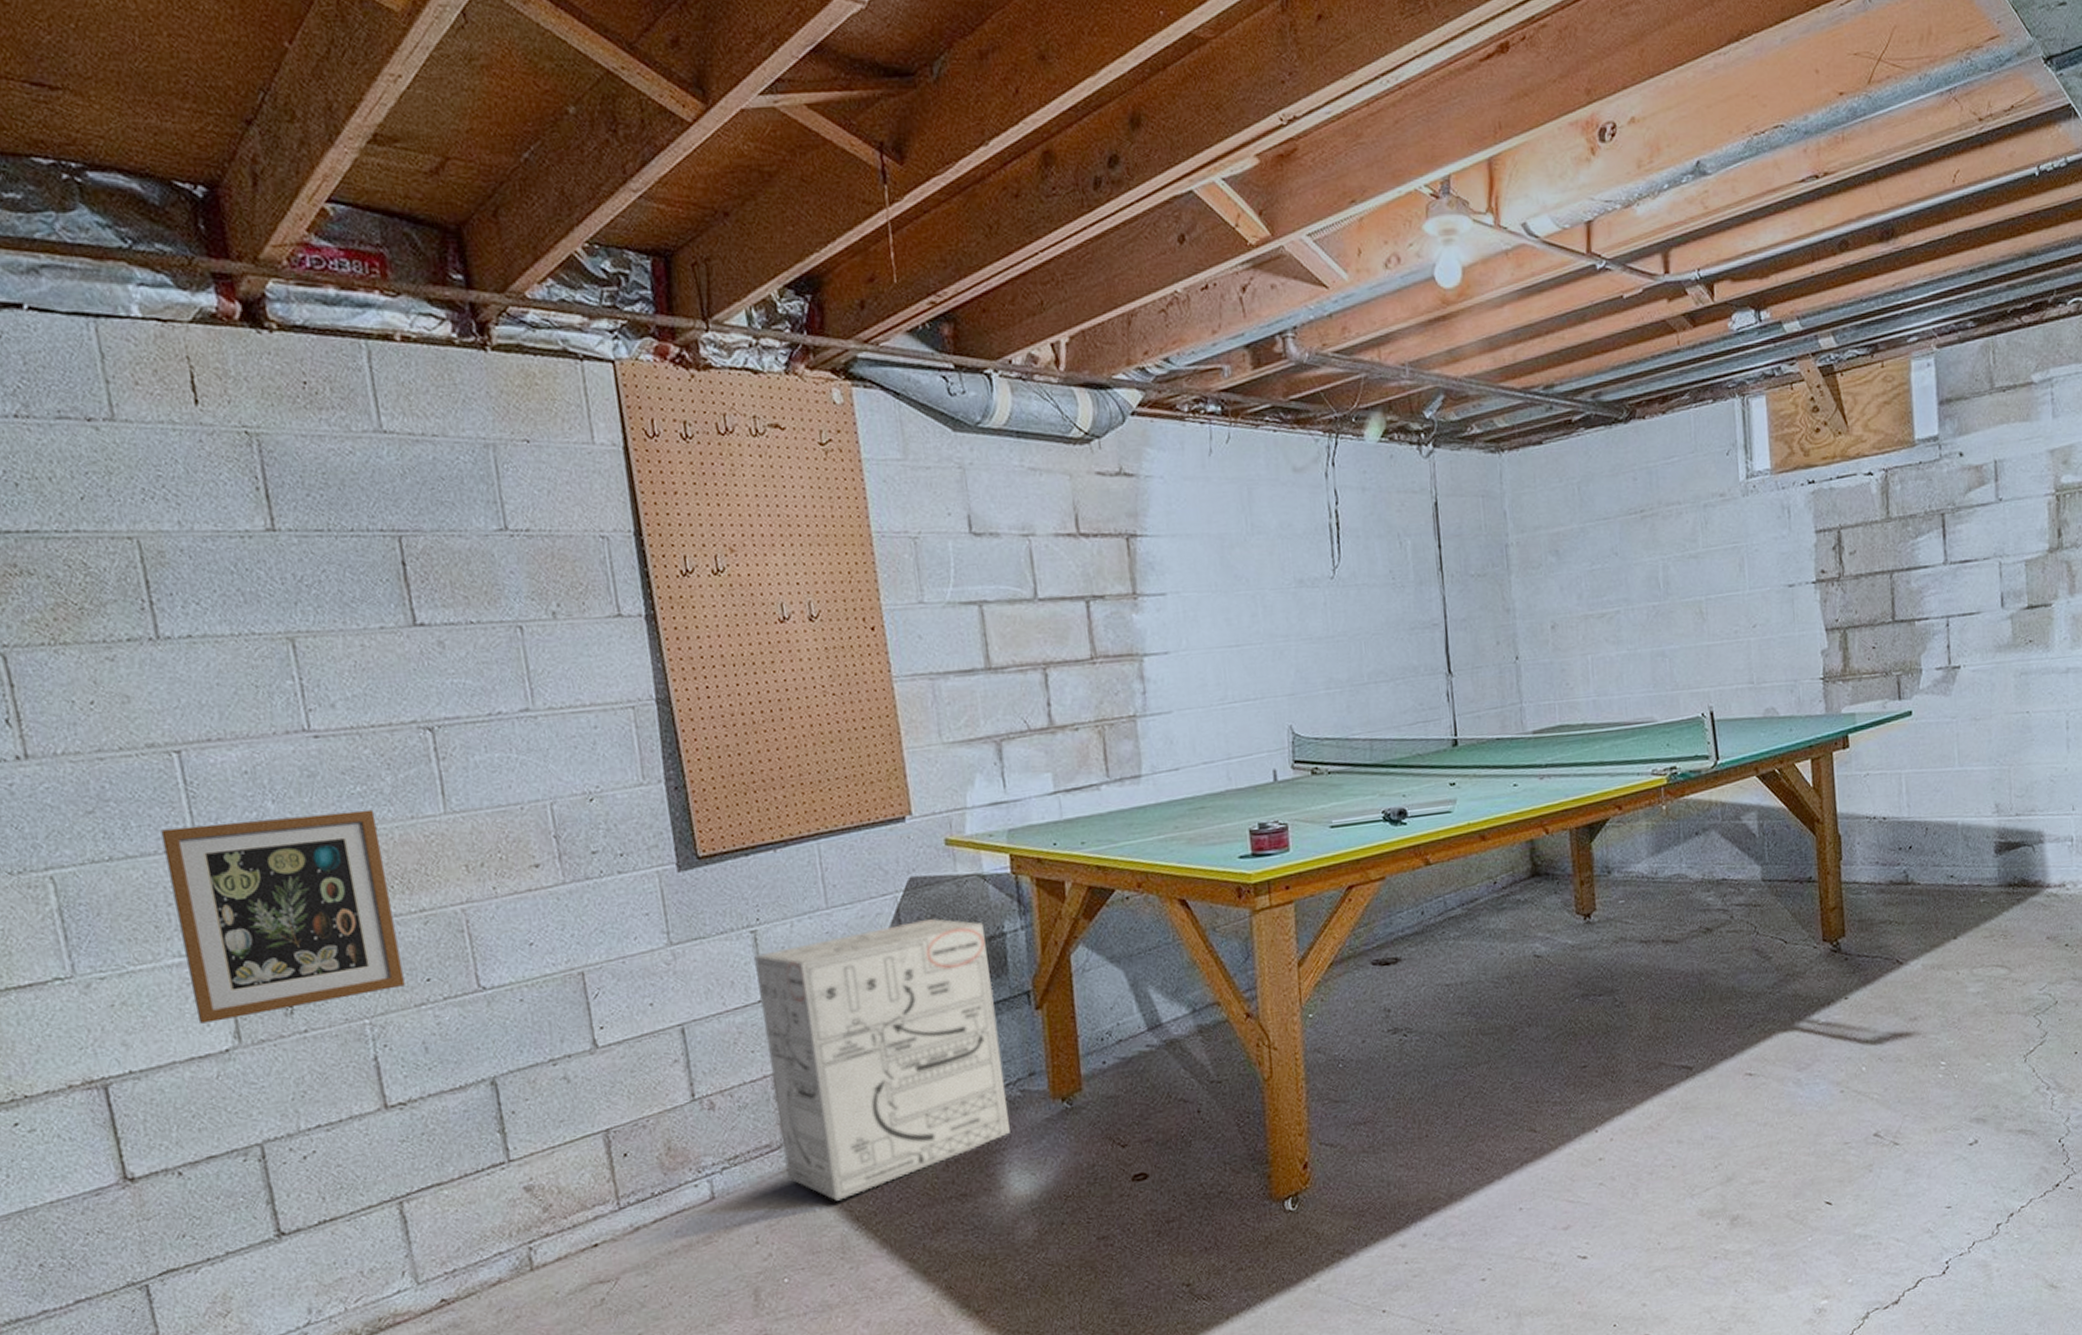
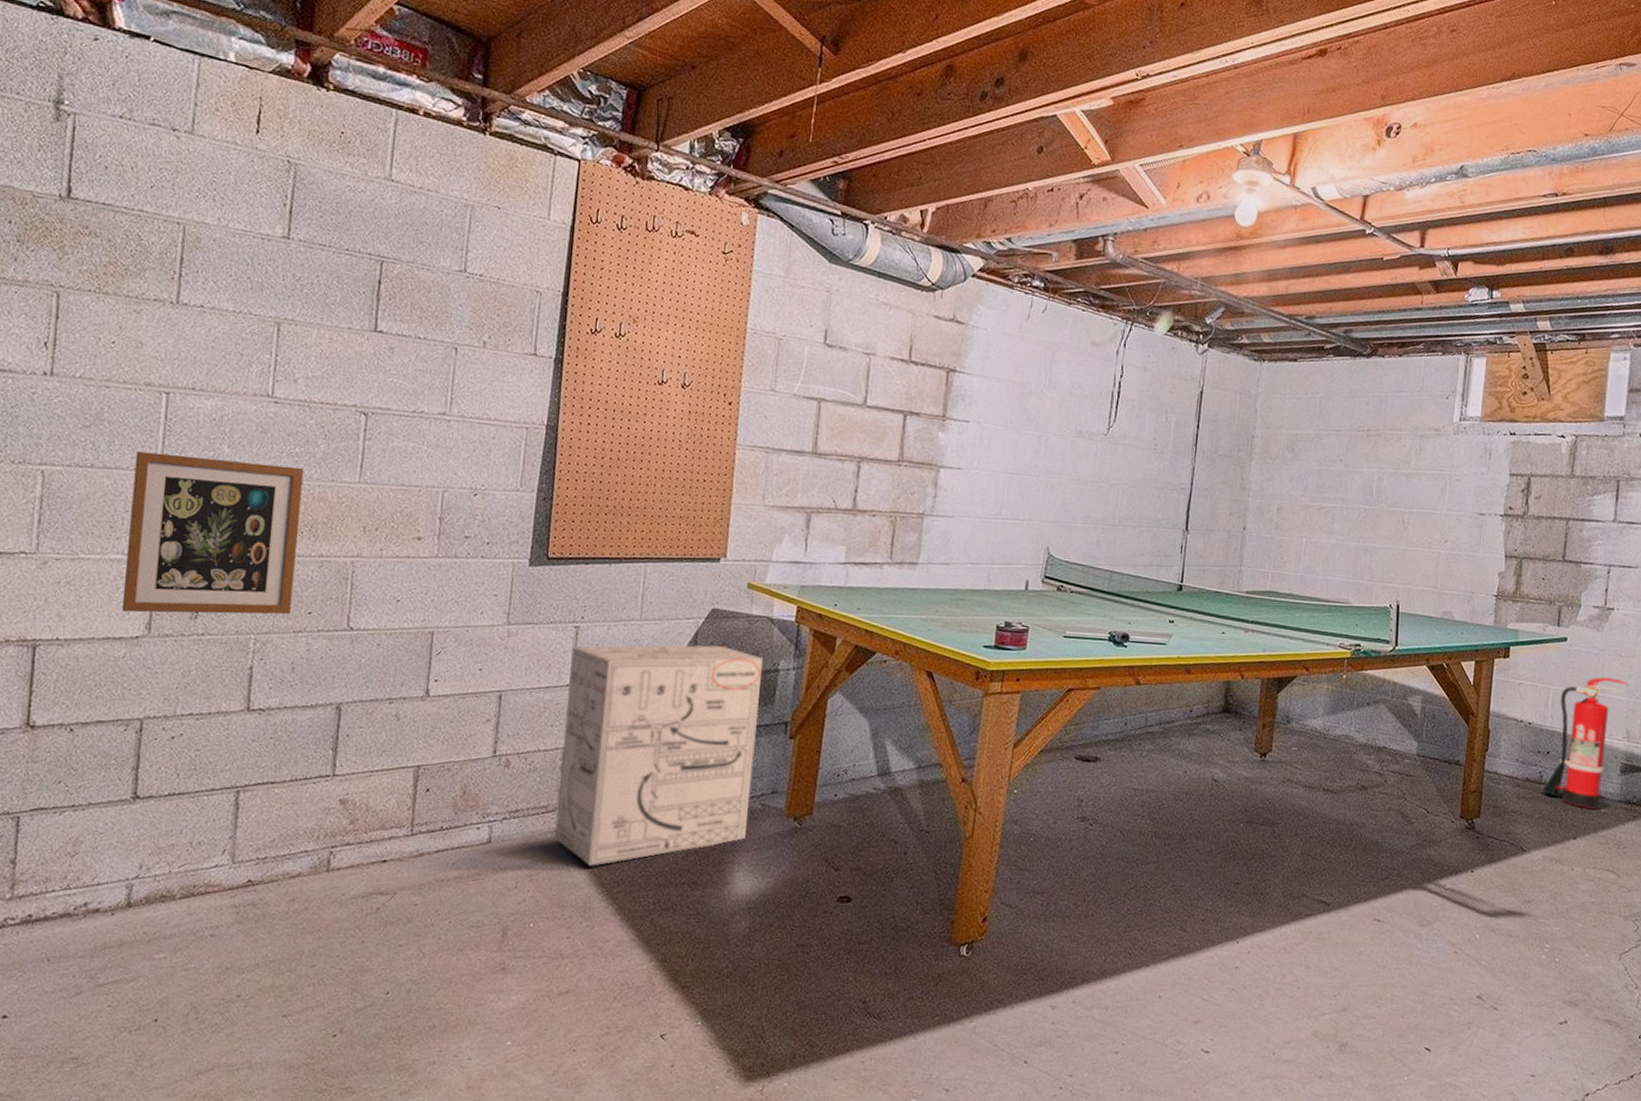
fire extinguisher: none [1910,746,1991,902] -> present [1542,676,1630,810]

